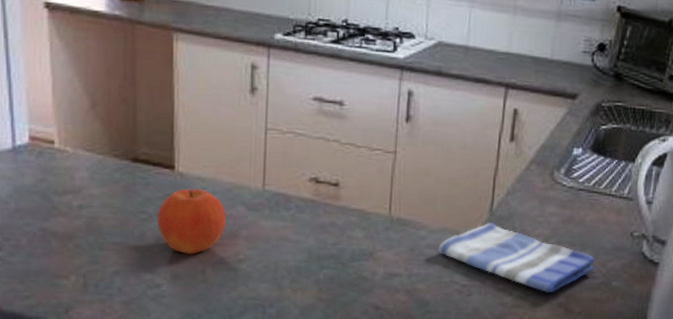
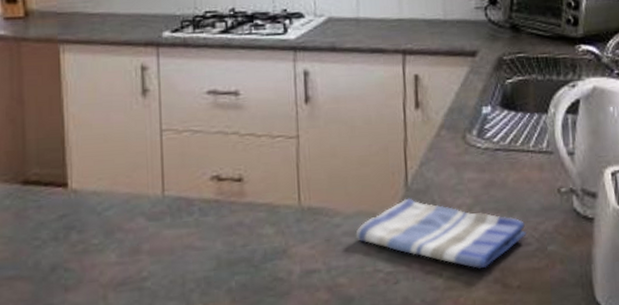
fruit: present [156,188,226,254] -> none [51,204,125,279]

